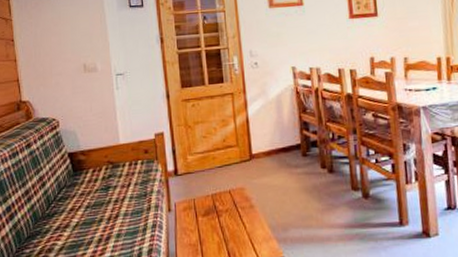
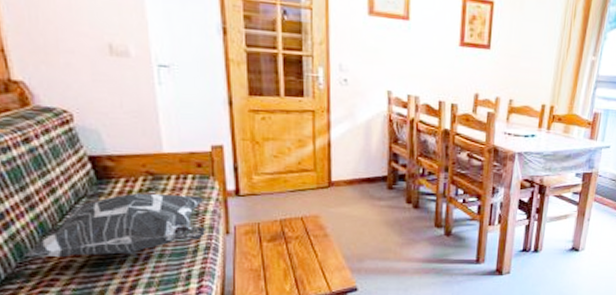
decorative pillow: none [22,178,153,242] -> present [24,193,207,258]

